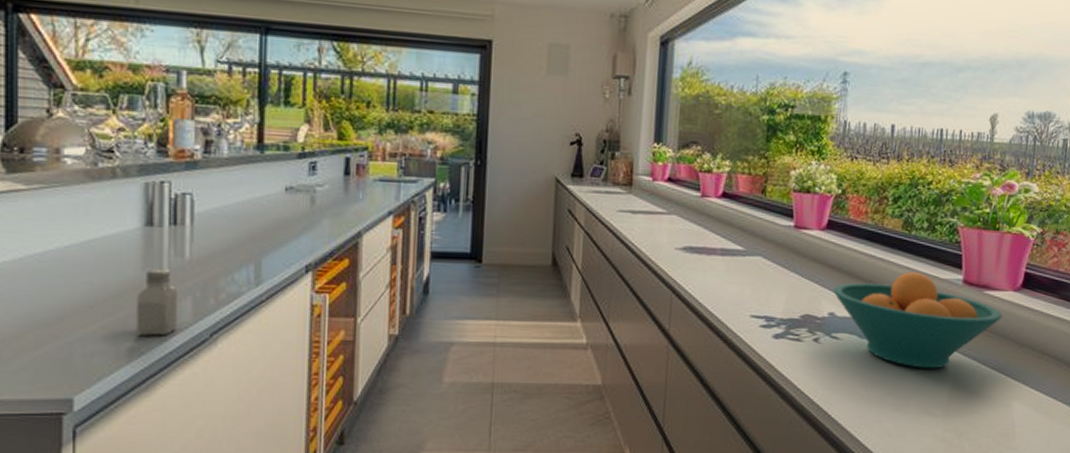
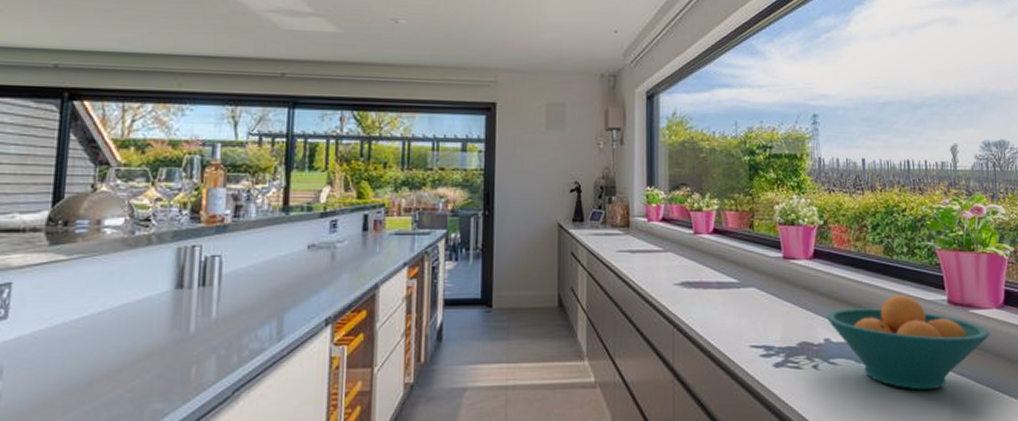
saltshaker: present [136,268,179,336] -> none [161,328,204,397]

